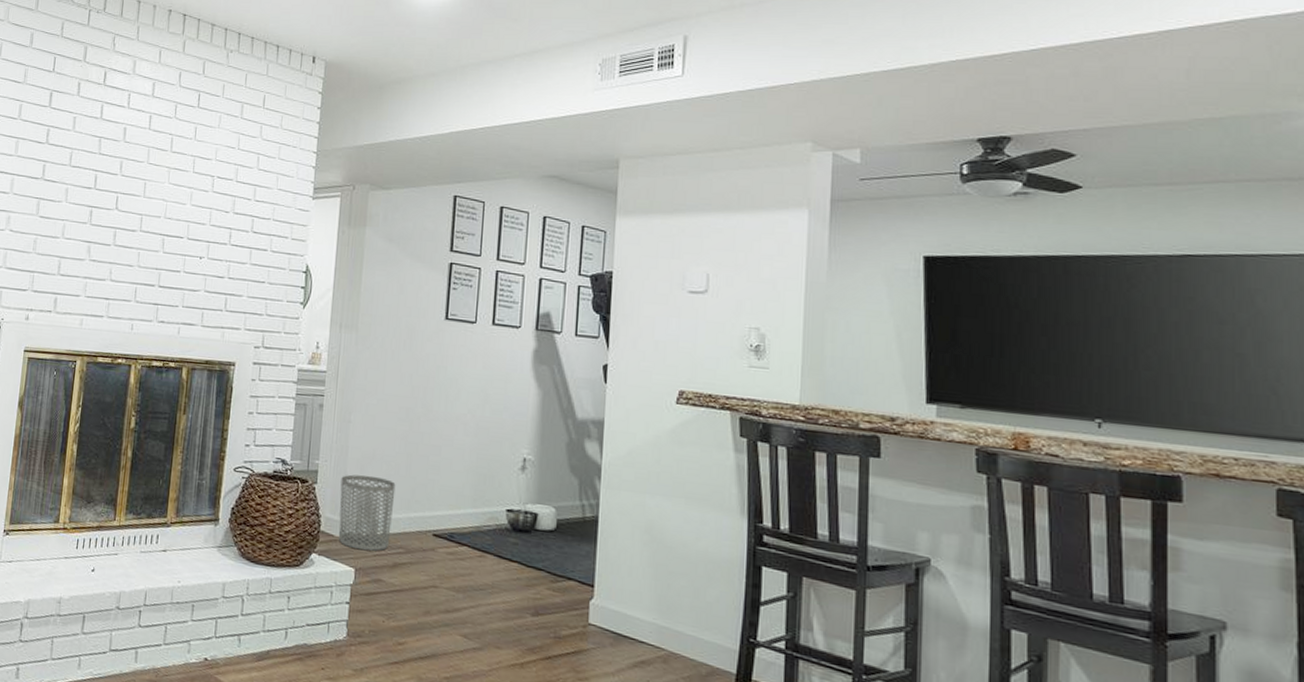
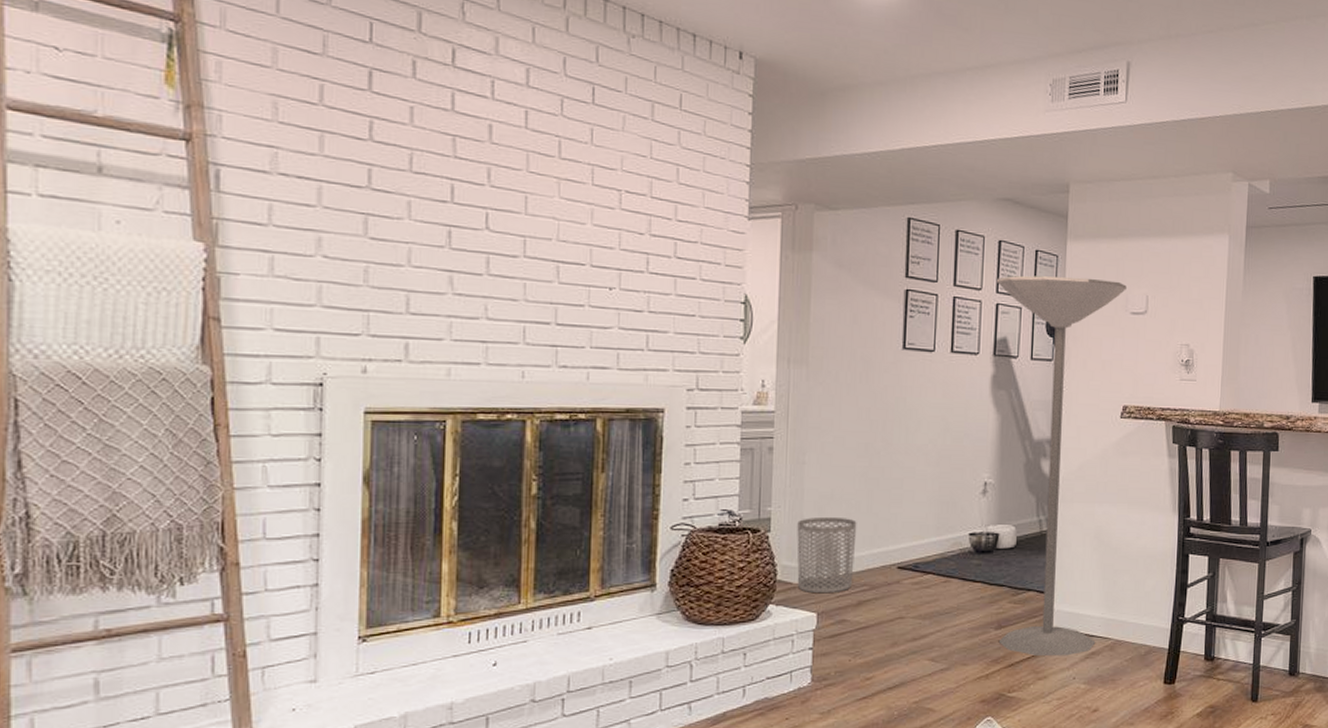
floor lamp: none [535,251,683,660] -> present [996,275,1127,657]

